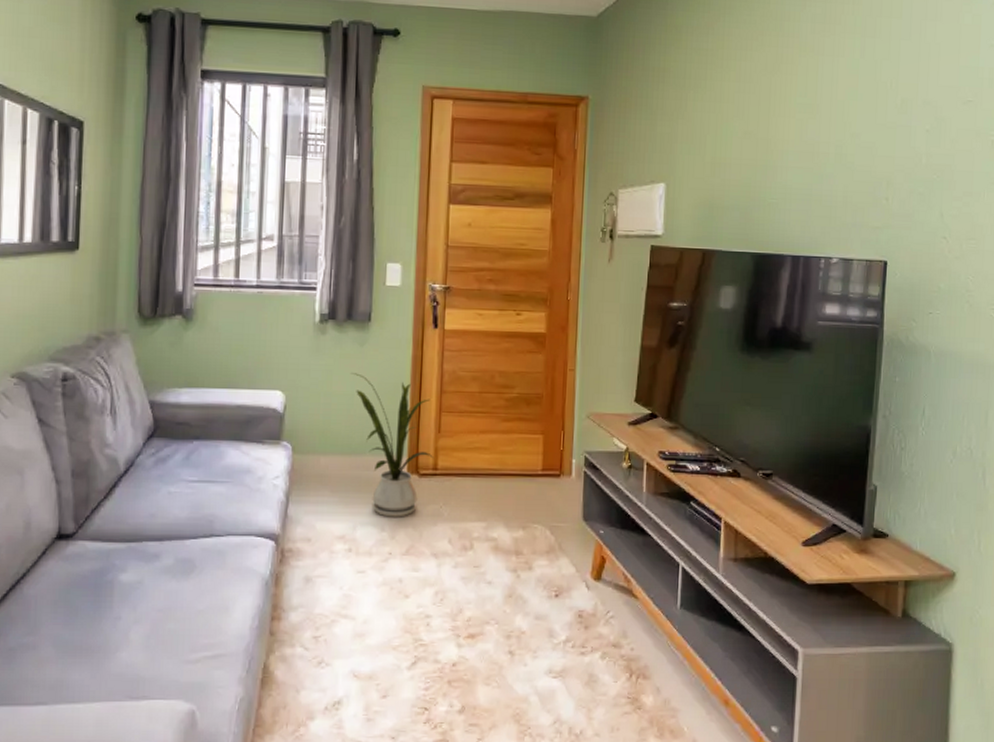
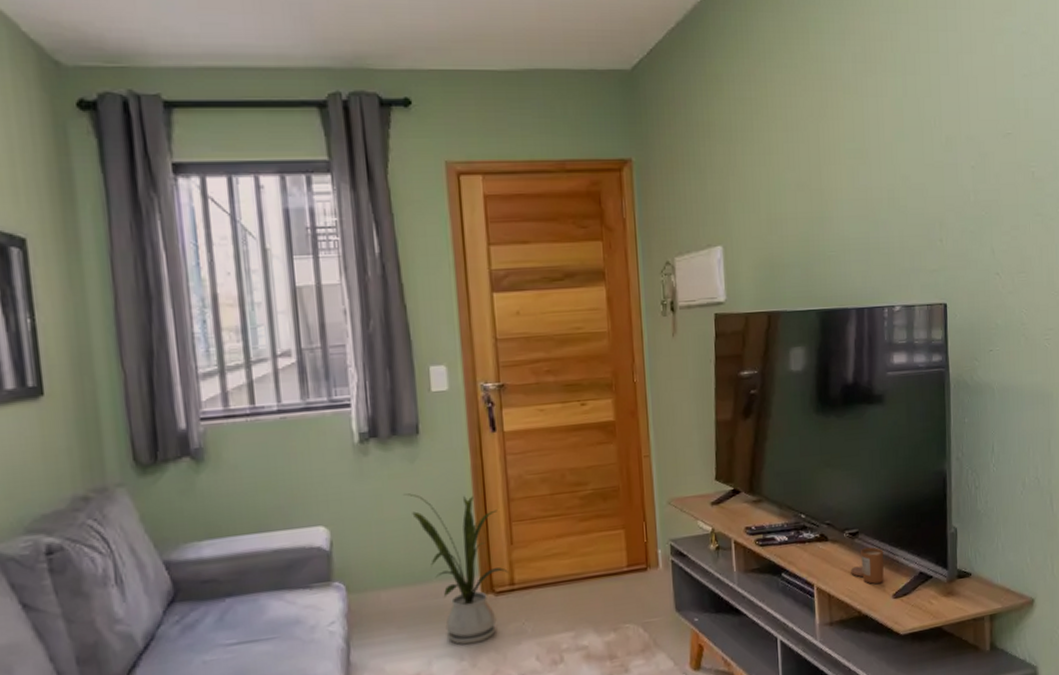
candle: none [761,490,797,528] -> present [851,547,884,584]

